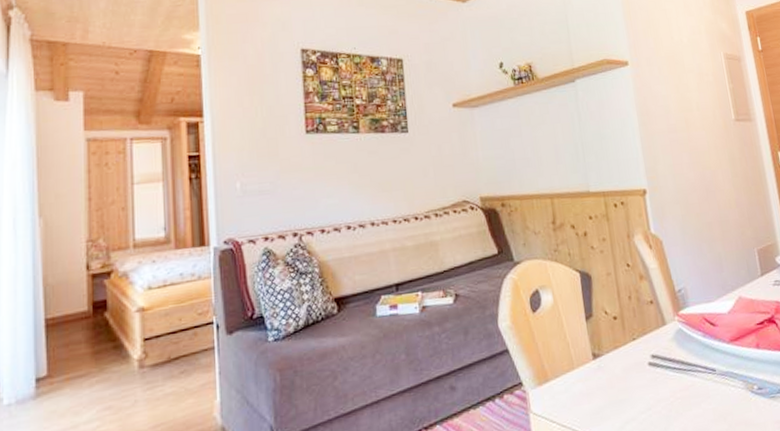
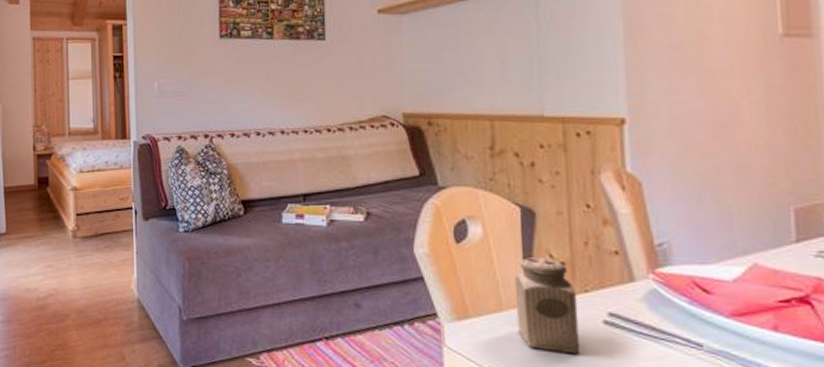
salt shaker: none [580,314,635,399] -> present [514,257,580,355]

